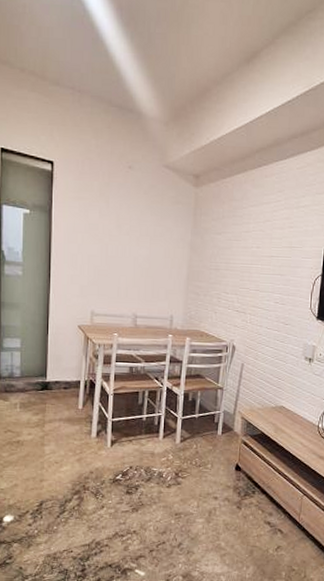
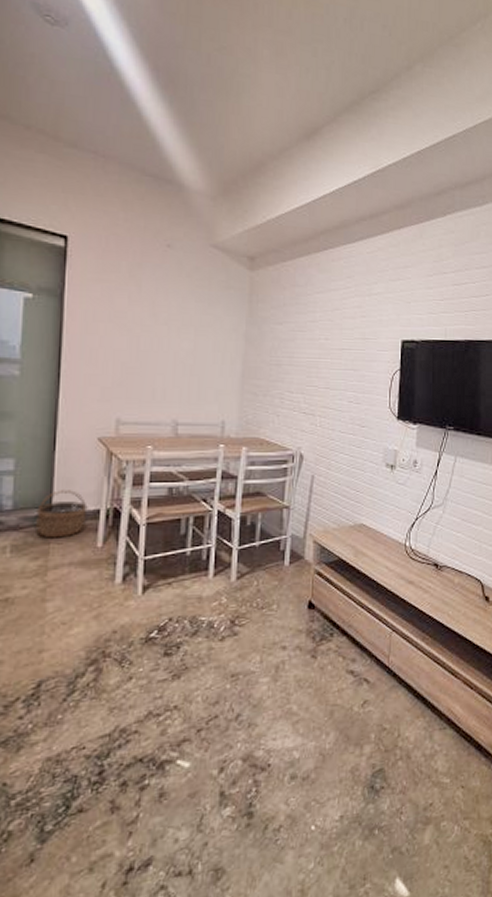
wicker basket: none [36,364,72,400] -> present [36,490,88,538]

